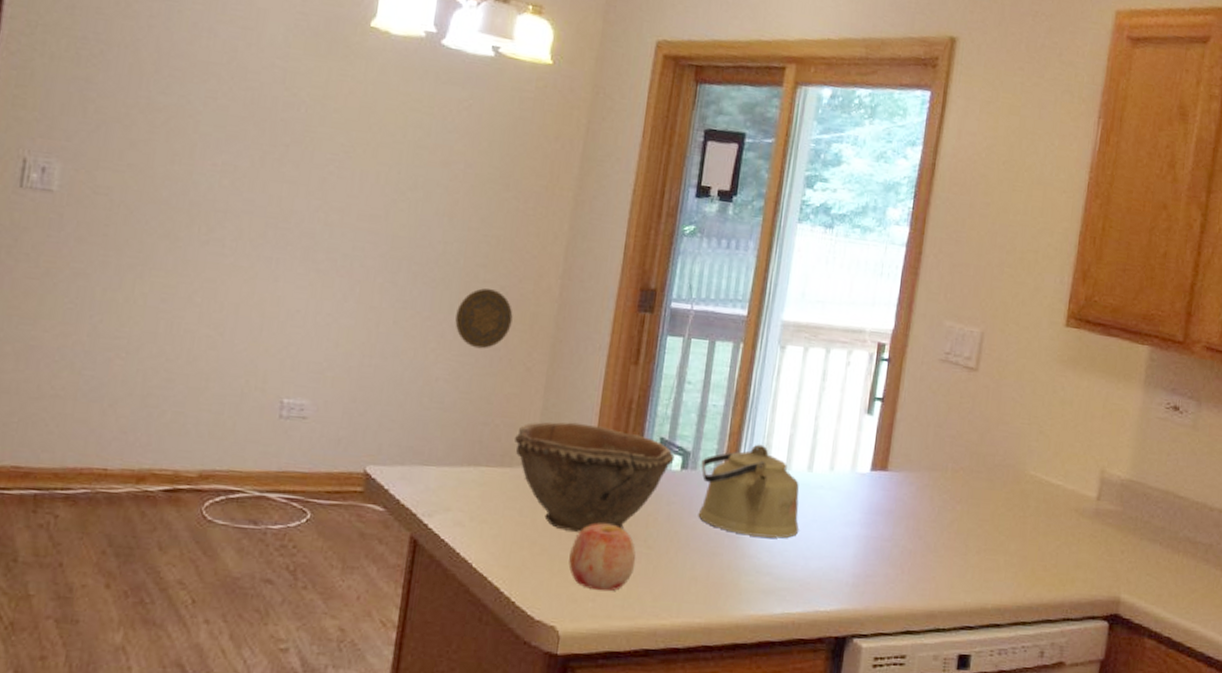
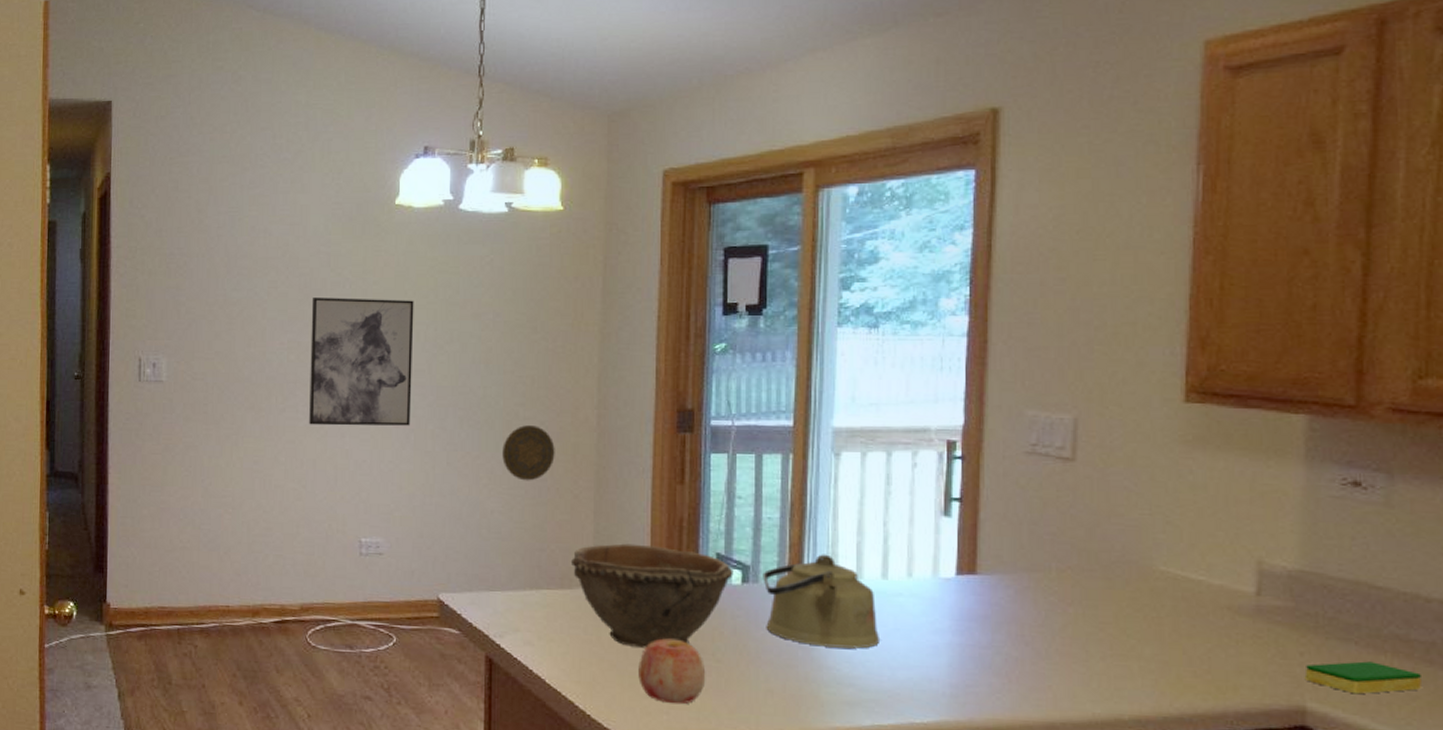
wall art: none [236,117,379,276] -> present [309,298,414,426]
dish sponge: none [1122,559,1201,588] -> present [1304,661,1423,695]

